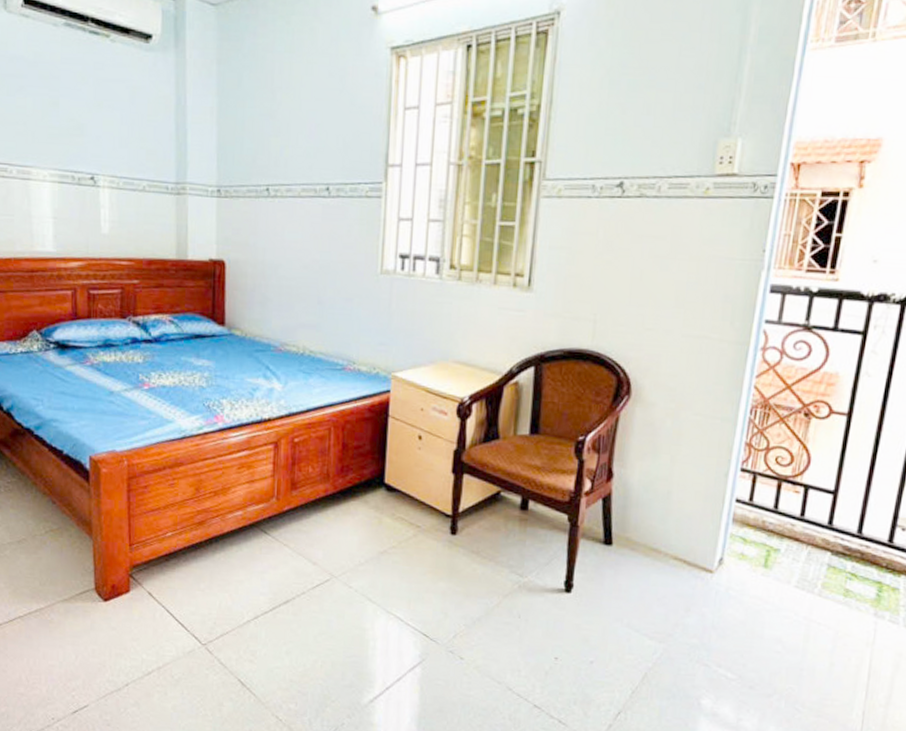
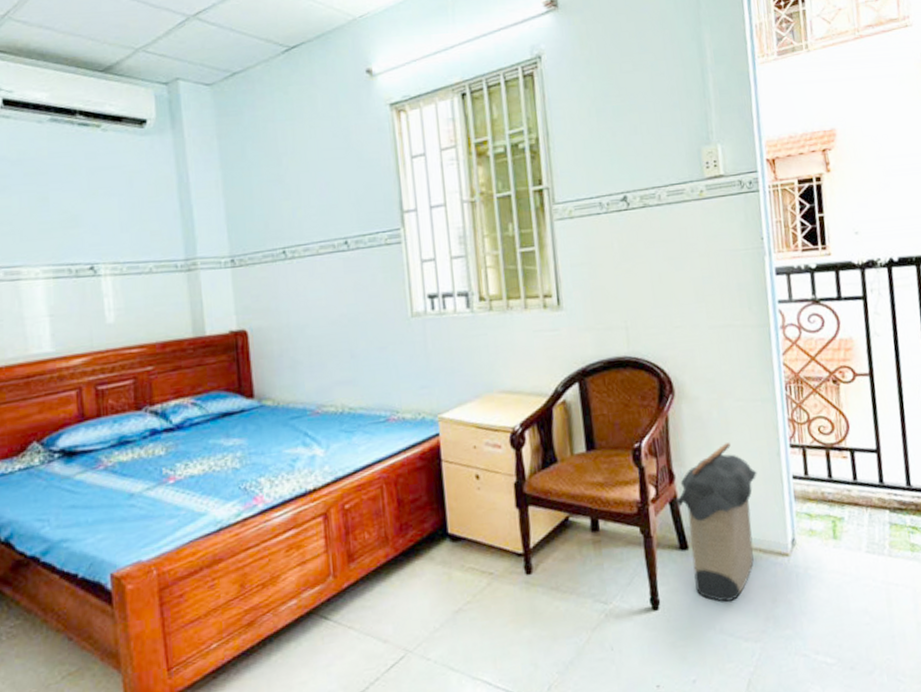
laundry hamper: none [609,454,699,601] -> present [675,443,757,602]

